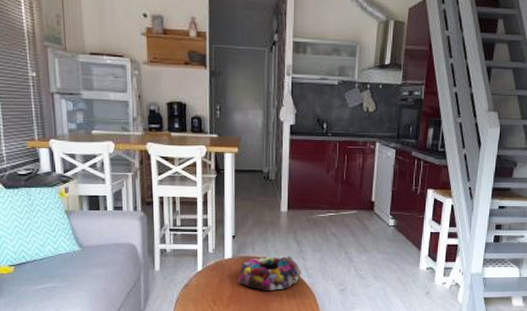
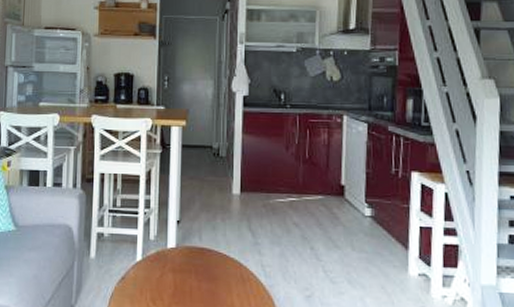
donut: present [237,255,301,292] -> none [181,248,257,292]

